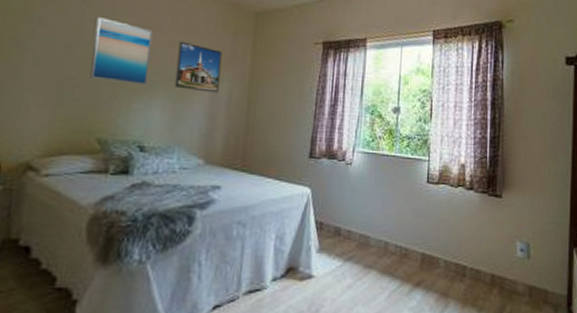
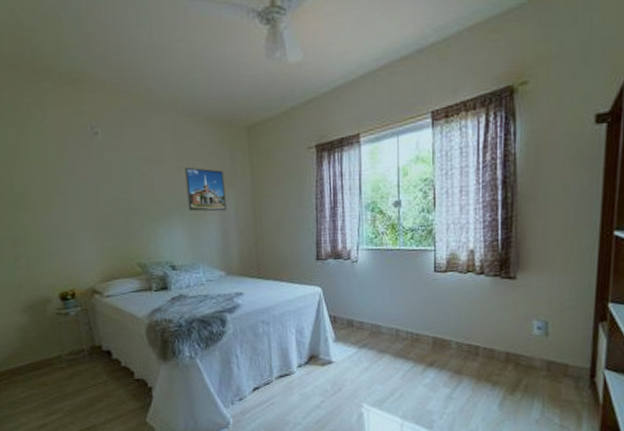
wall art: present [90,17,152,86] -> none [114,157,167,214]

